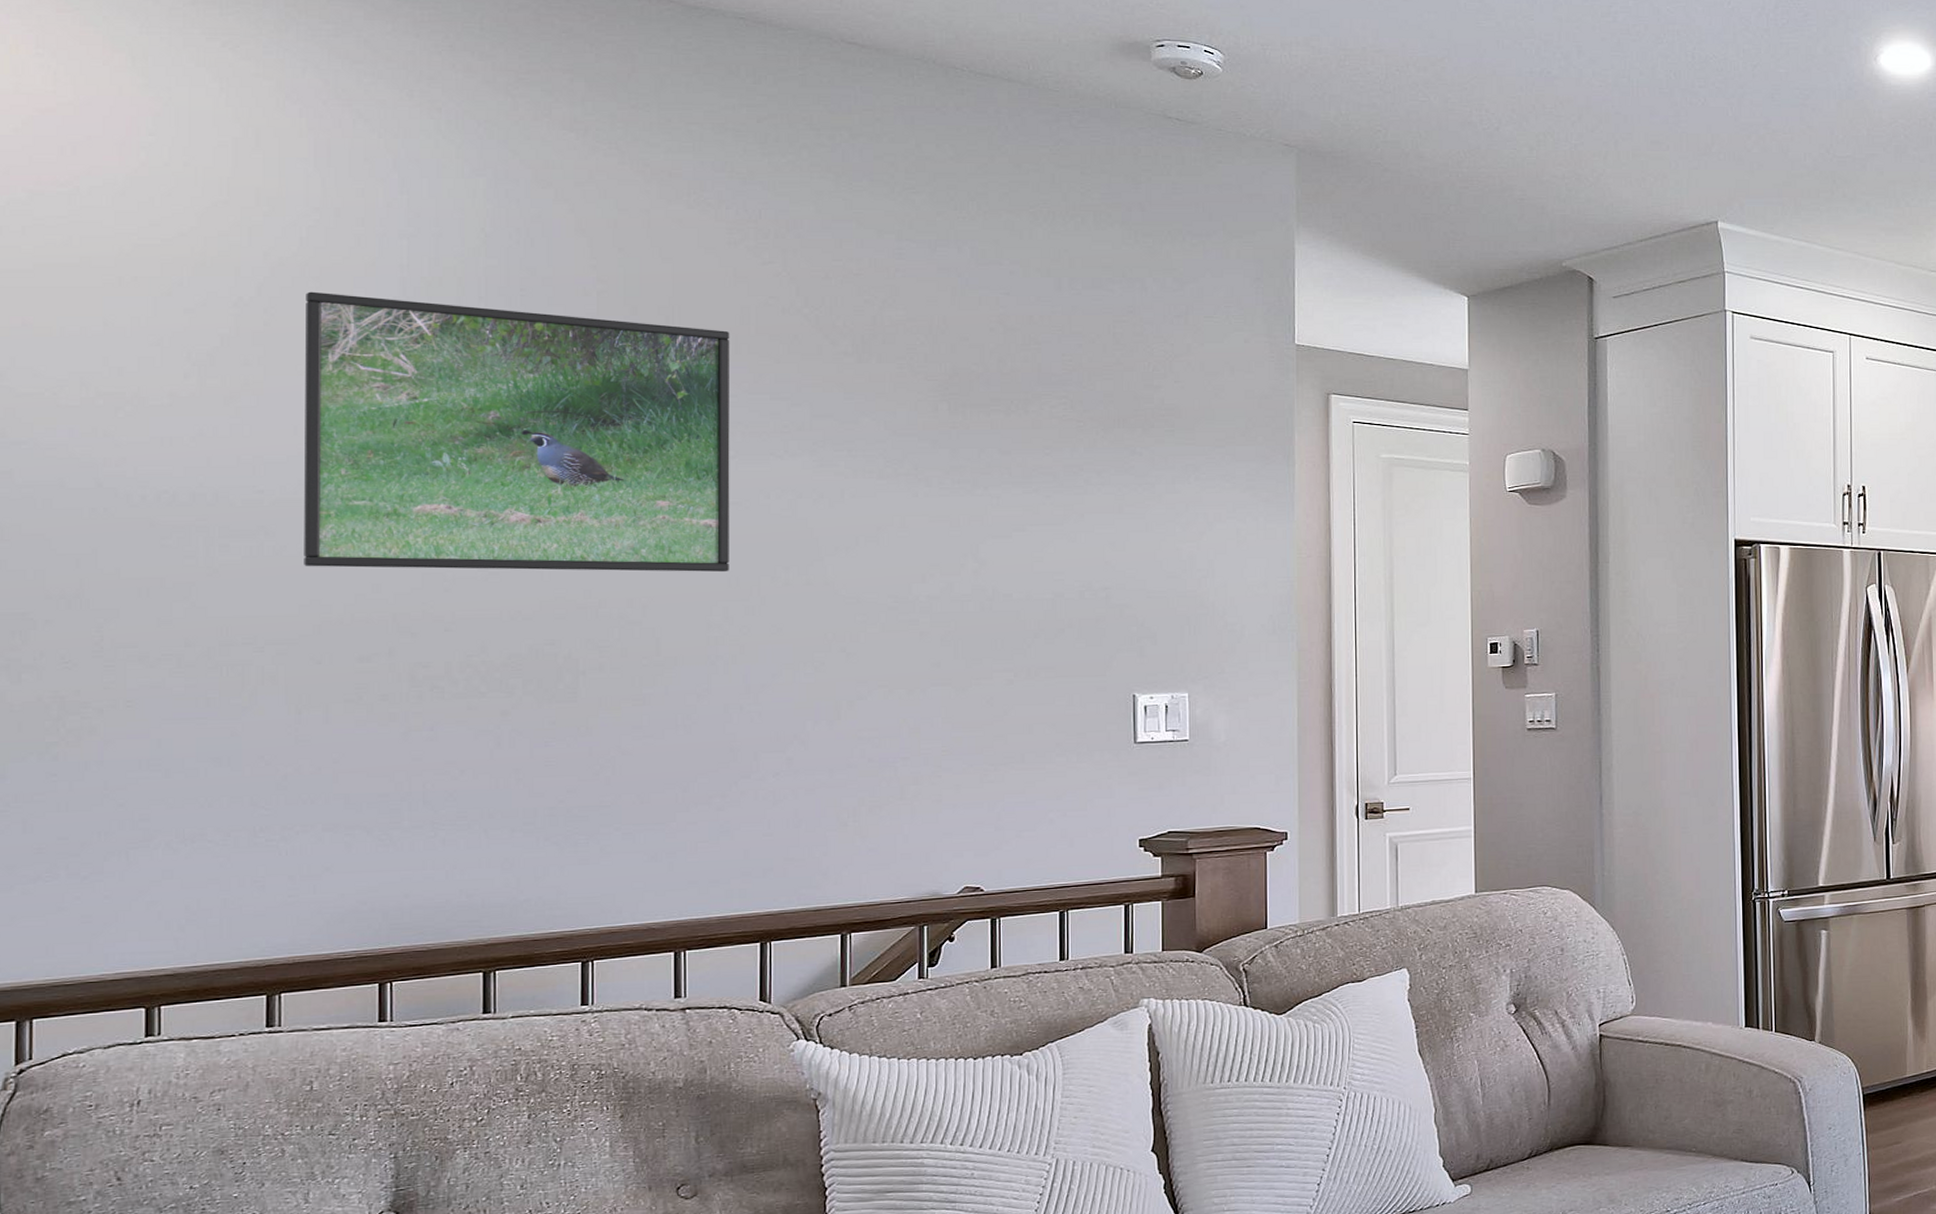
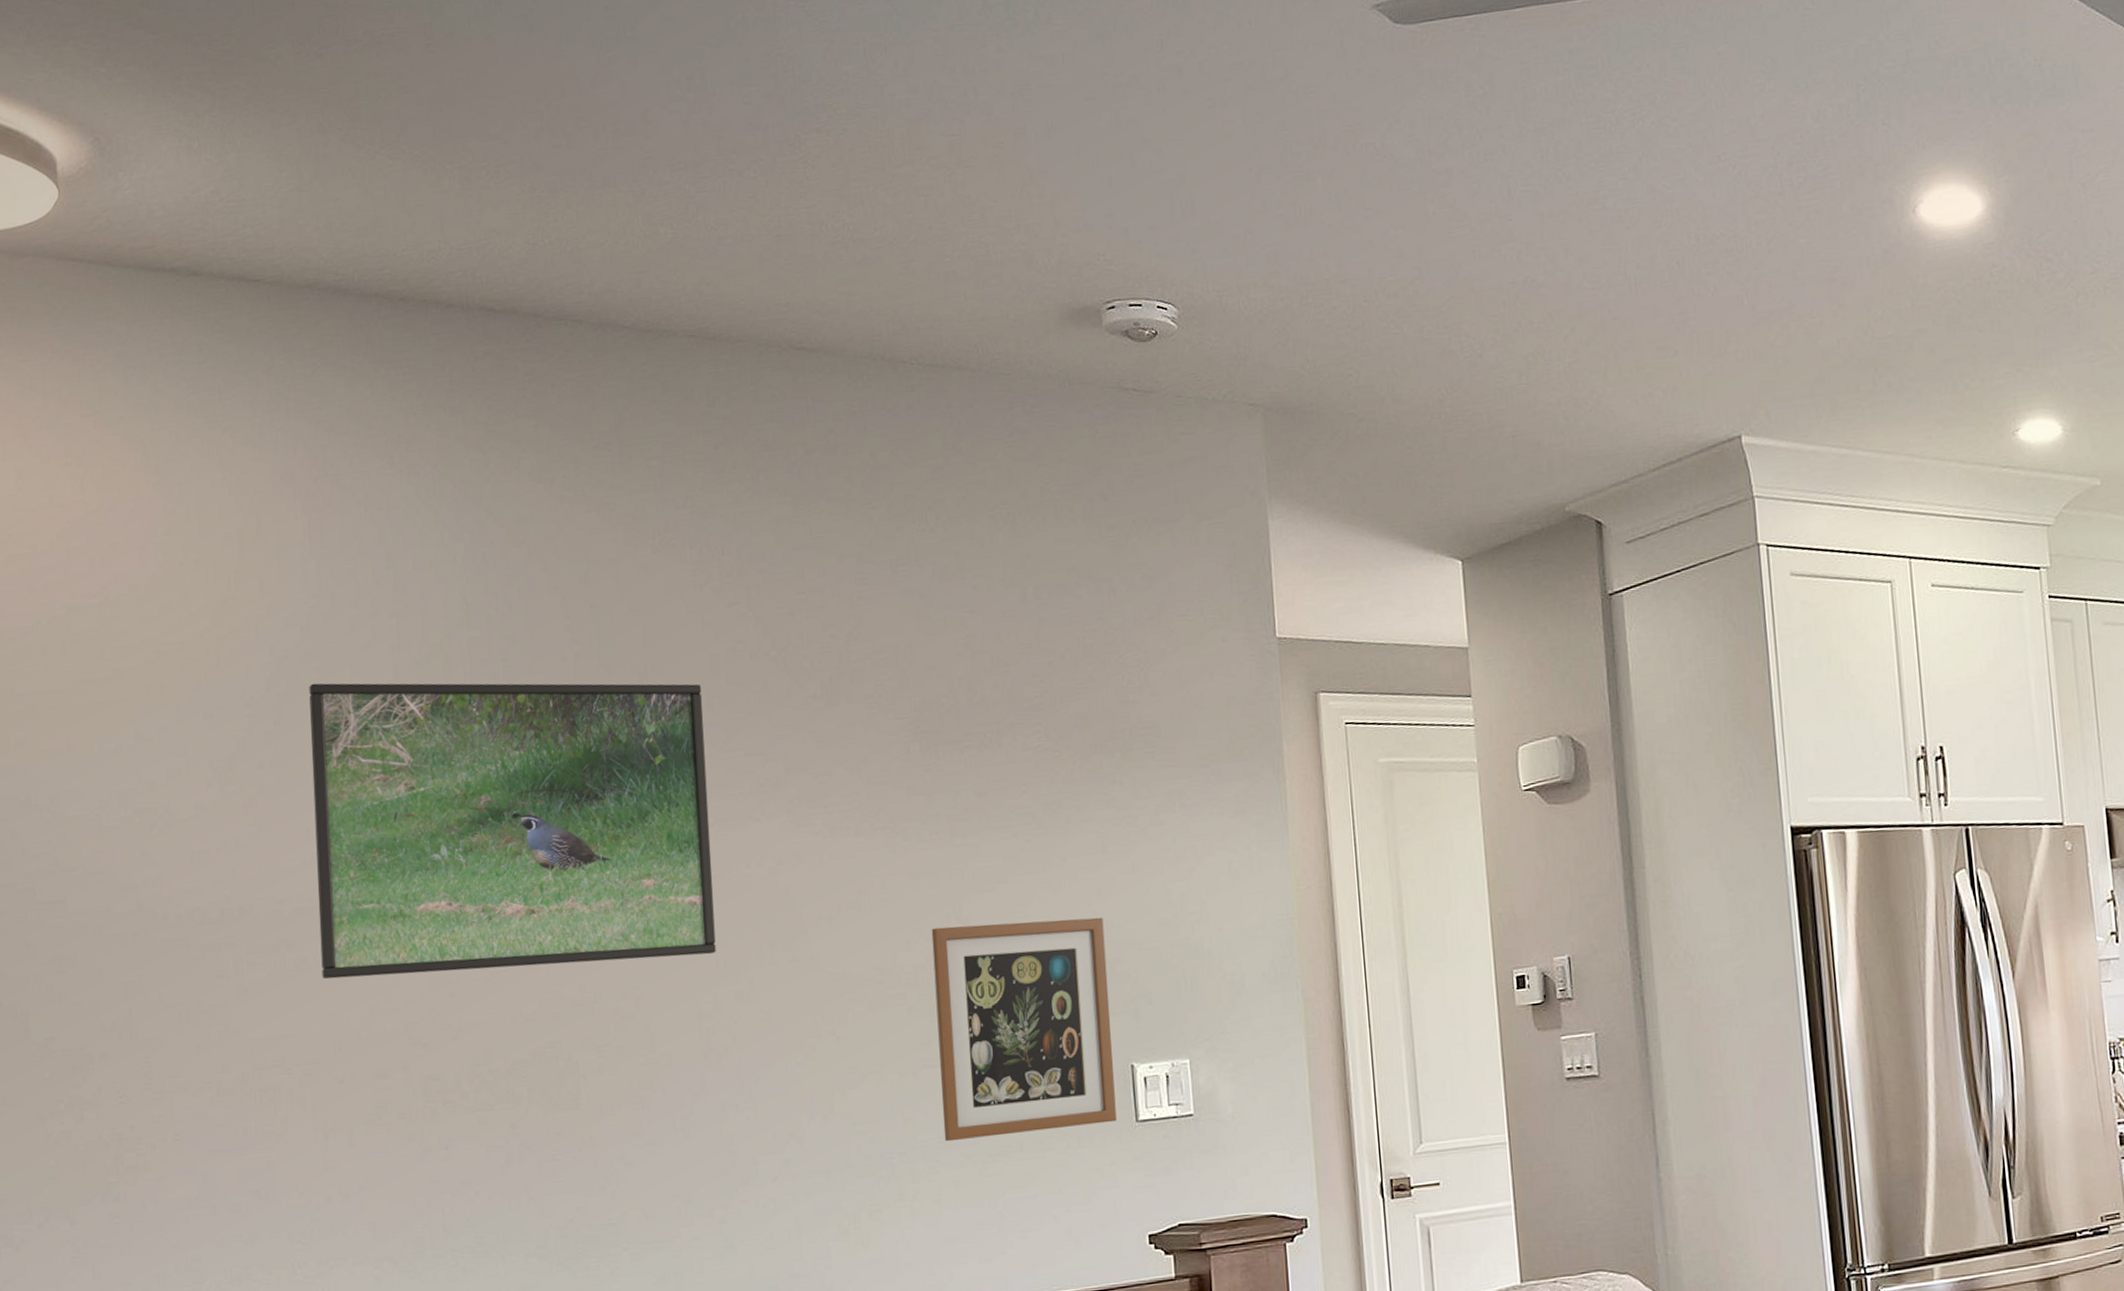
picture frame: none [948,565,1117,751] -> present [931,917,1117,1142]

